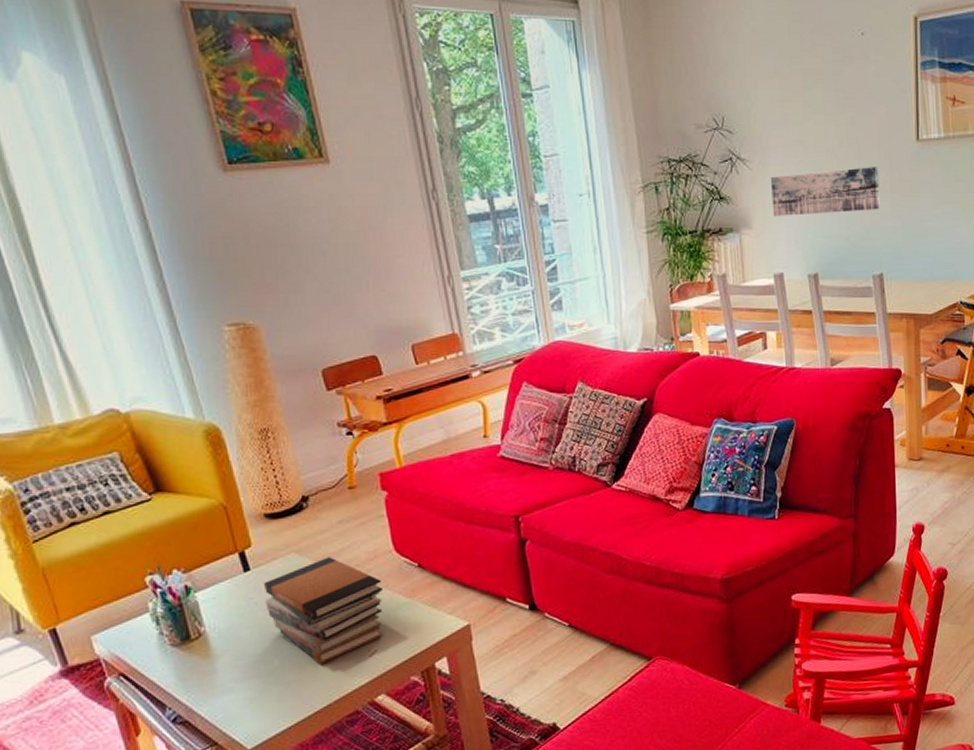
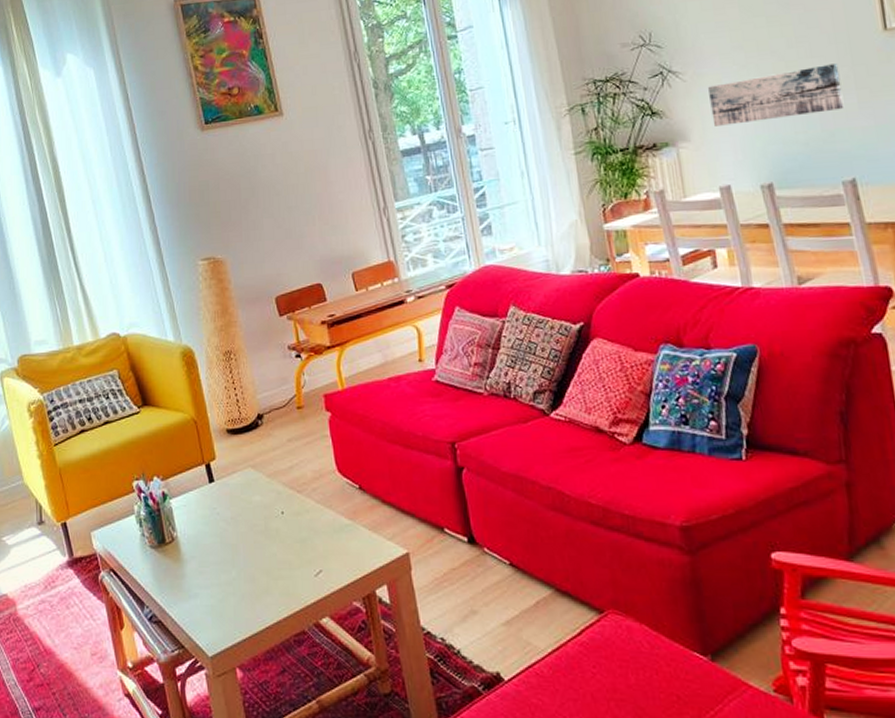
book stack: present [264,557,384,664] -> none [226,474,328,579]

